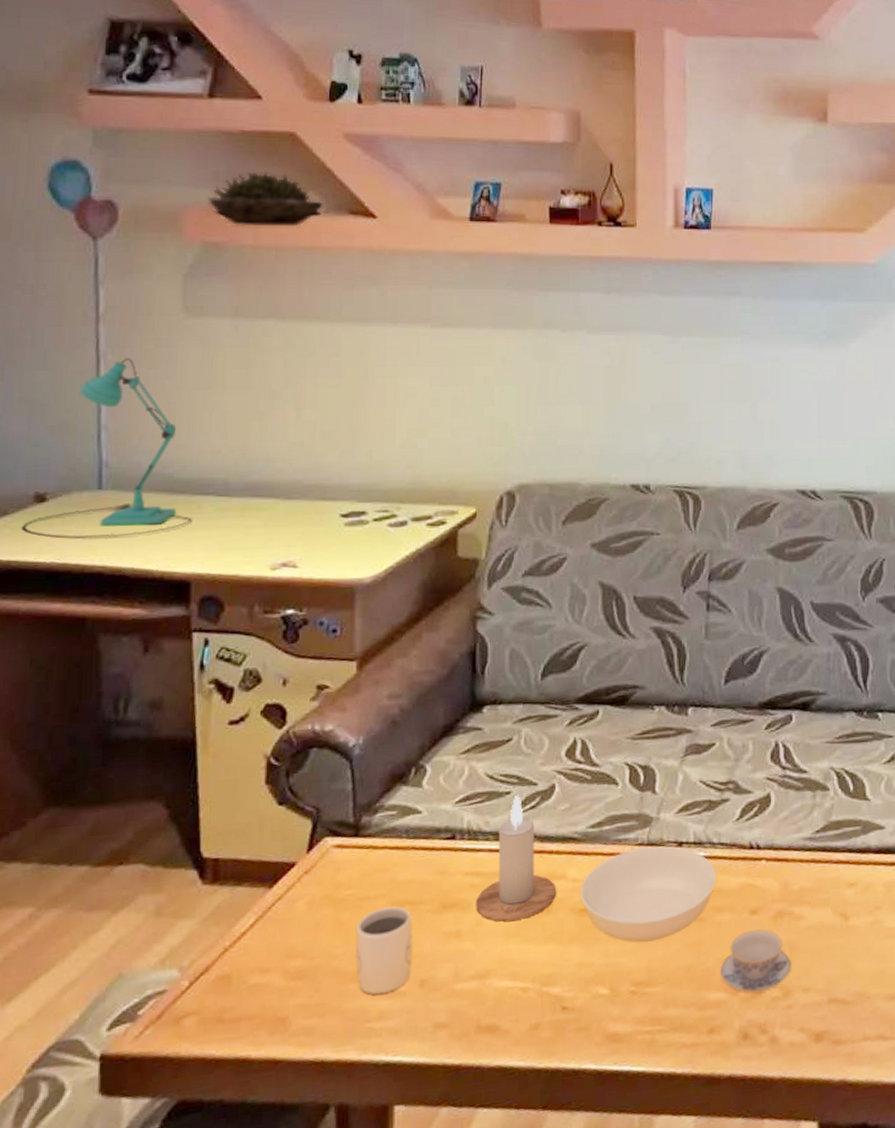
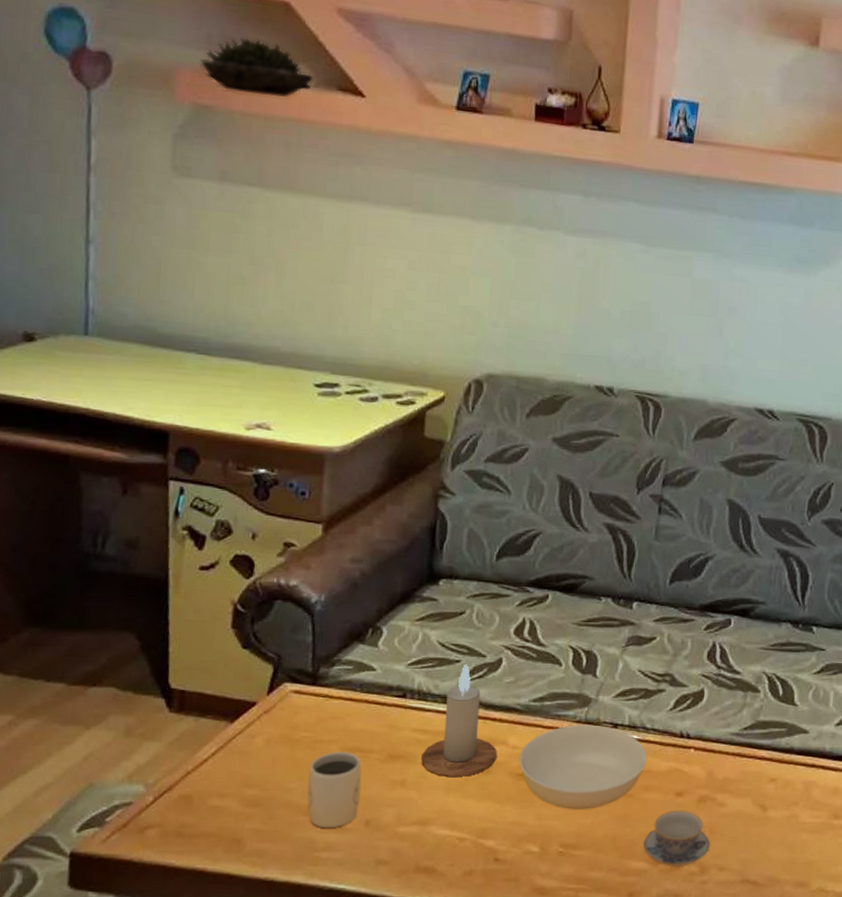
desk lamp: present [21,358,192,539] -> none [10,210,173,383]

